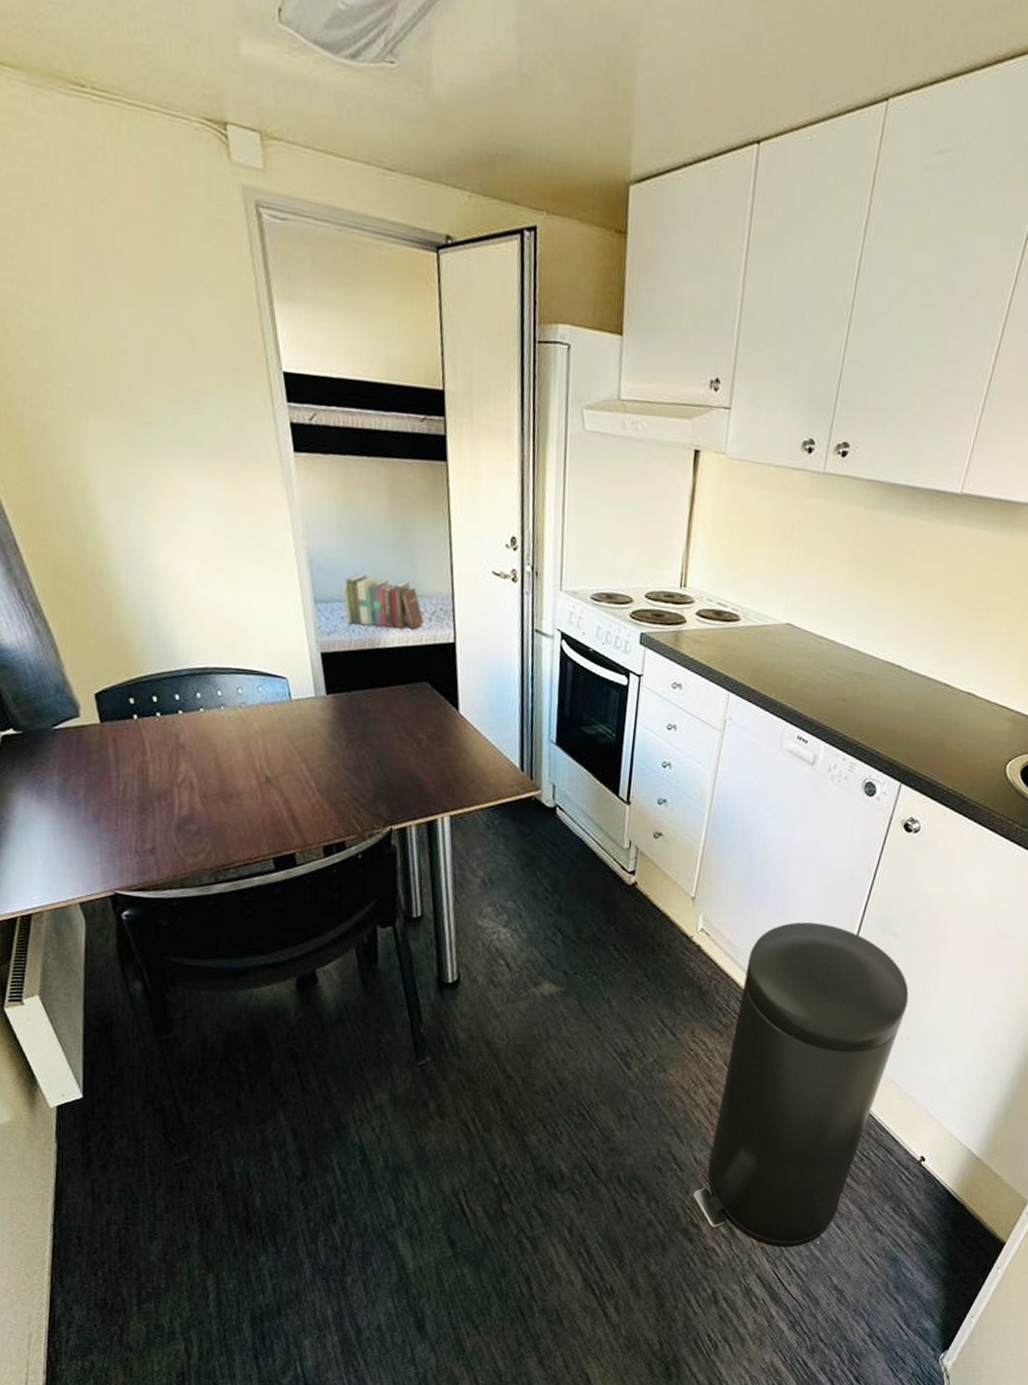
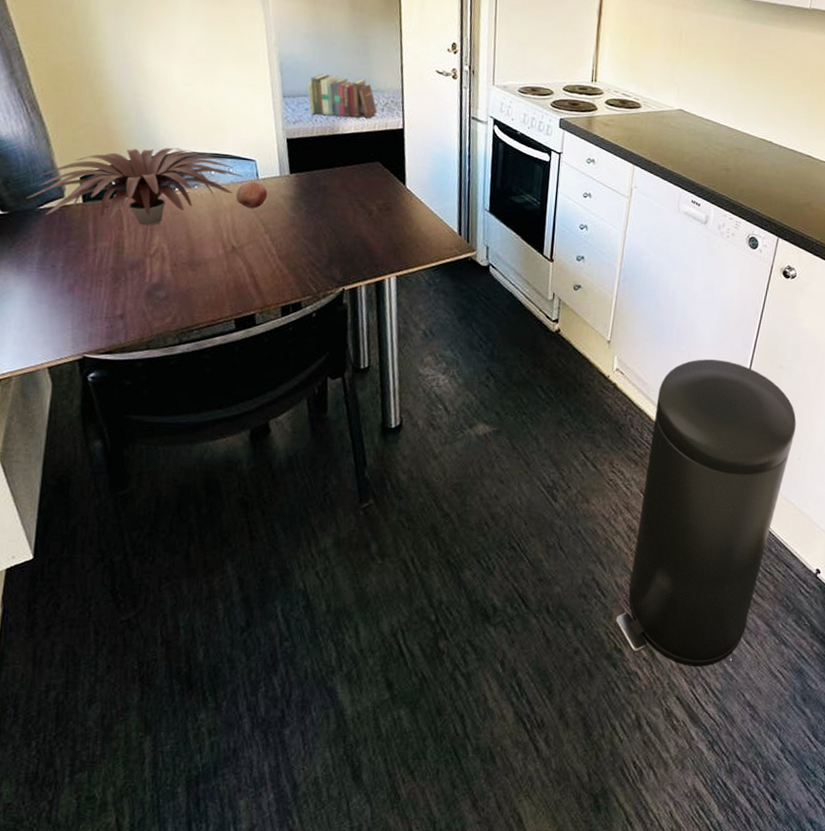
plant: none [38,660,275,751] -> present [25,147,244,226]
fruit: none [267,702,303,734] -> present [236,181,268,208]

